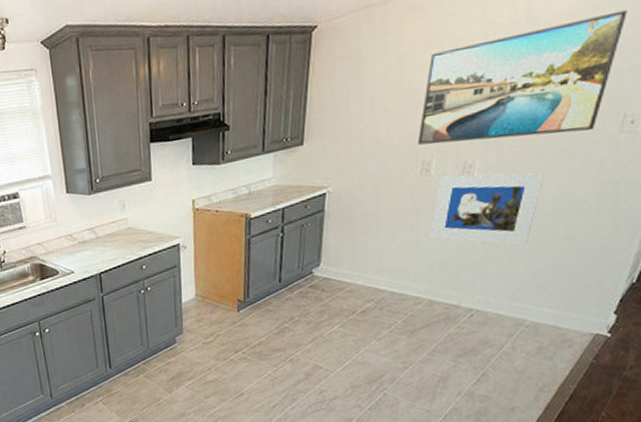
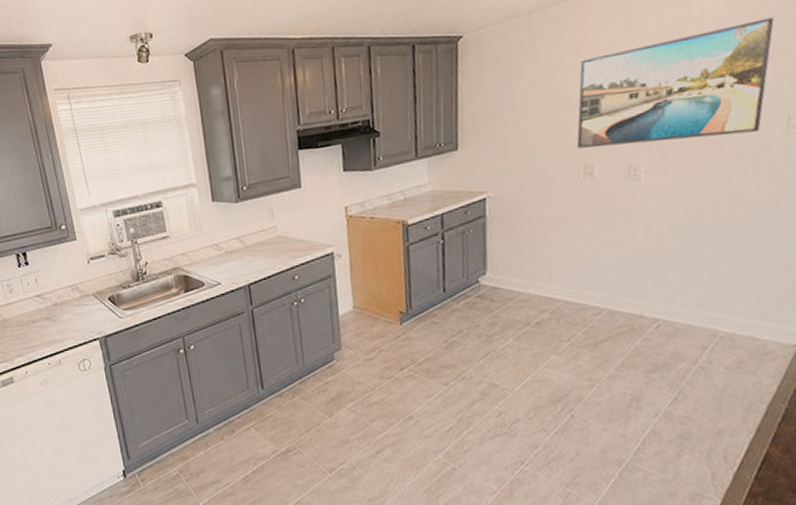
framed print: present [431,173,544,244] -> none [602,175,716,249]

